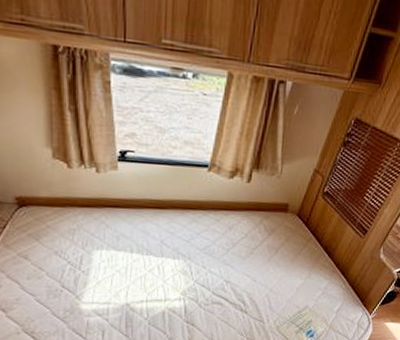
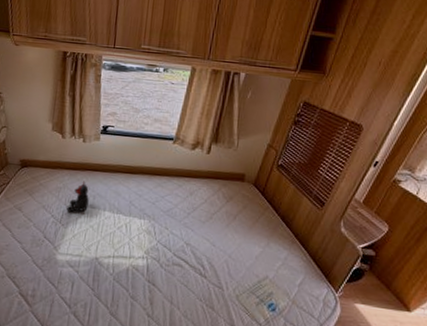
teddy bear: none [85,220,112,258] -> present [66,181,89,213]

